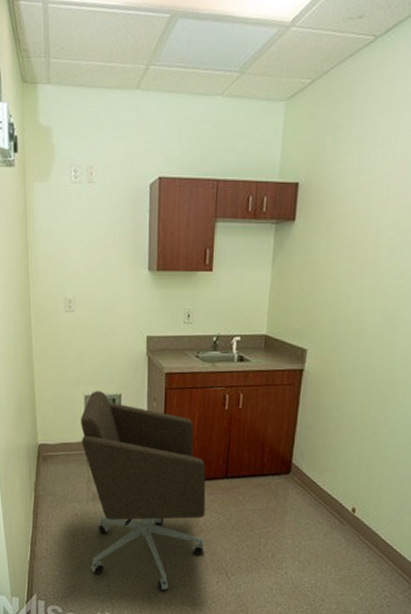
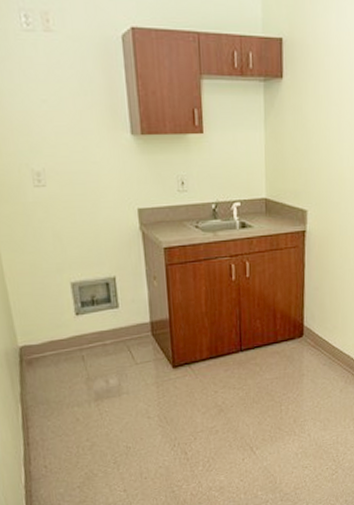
office chair: present [80,391,206,591] -> none [68,276,227,482]

